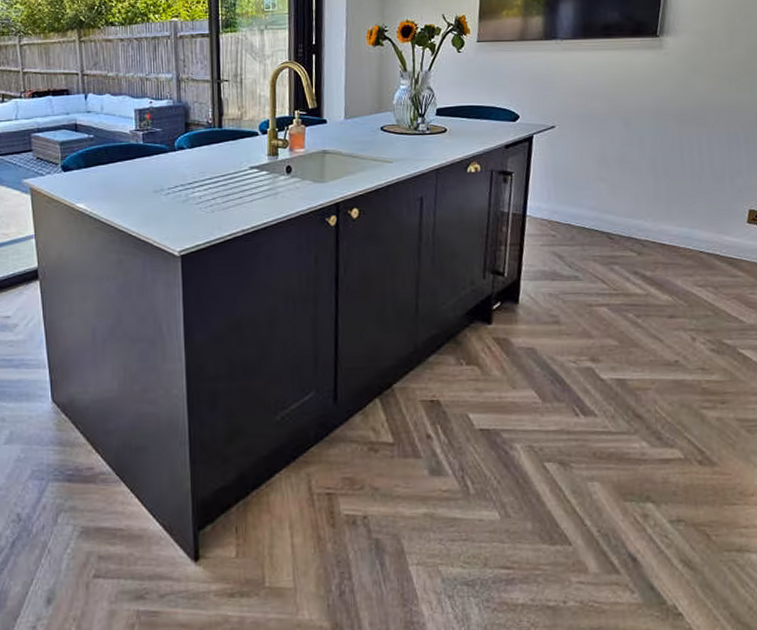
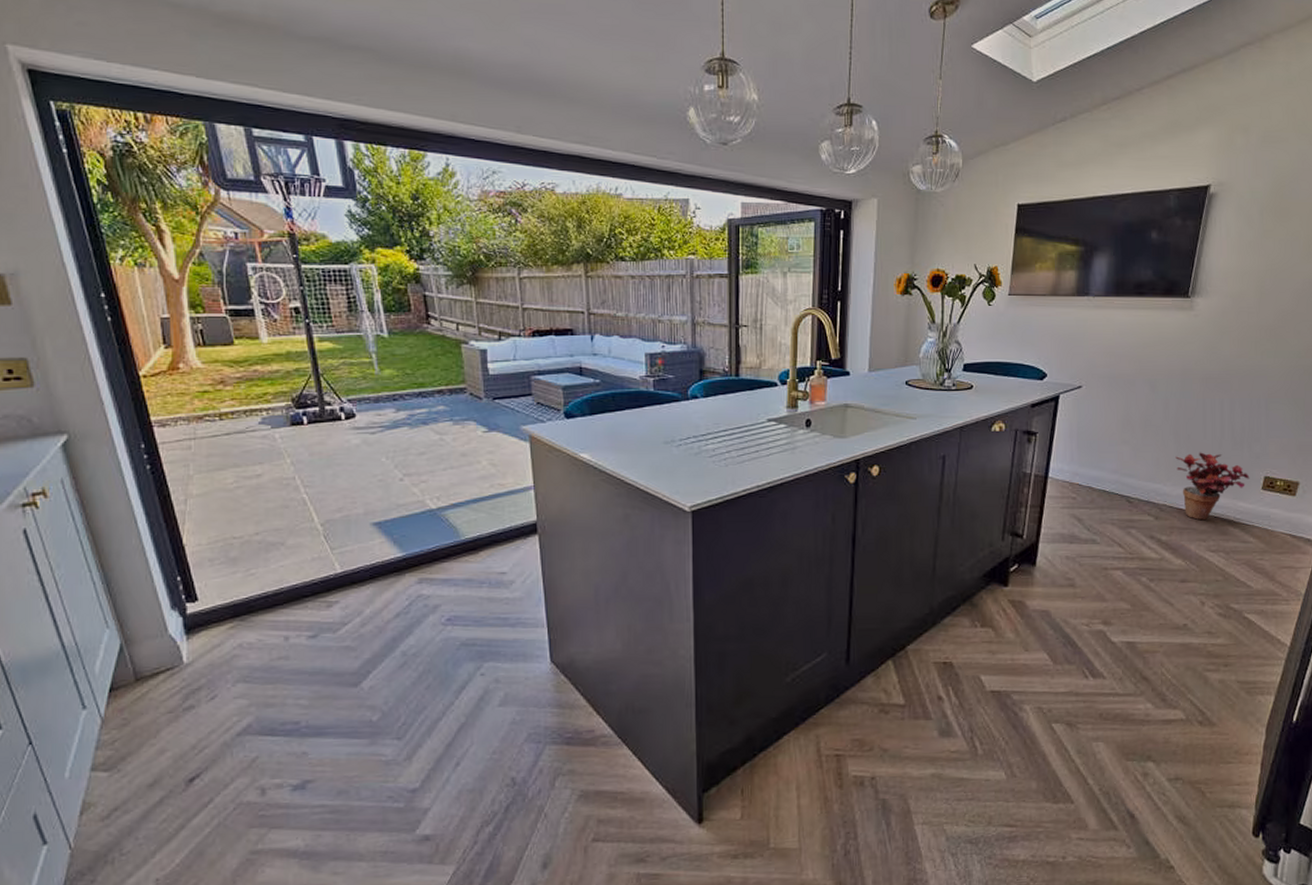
potted plant: none [654,187,734,255] -> present [1175,452,1250,520]

